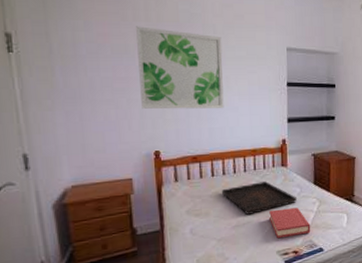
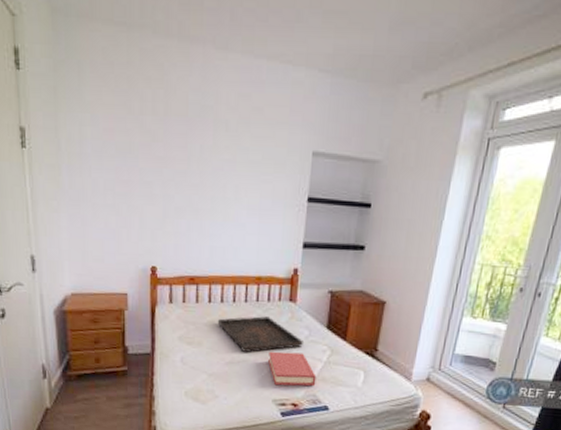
wall art: present [136,26,224,109] -> none [142,121,234,224]

